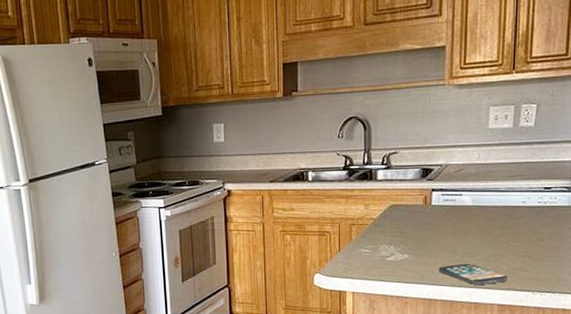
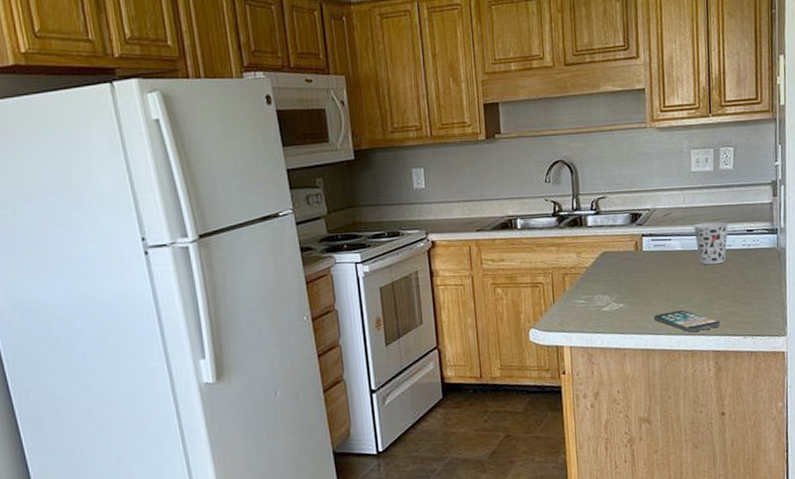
cup: none [486,178,525,221] -> present [693,221,729,265]

